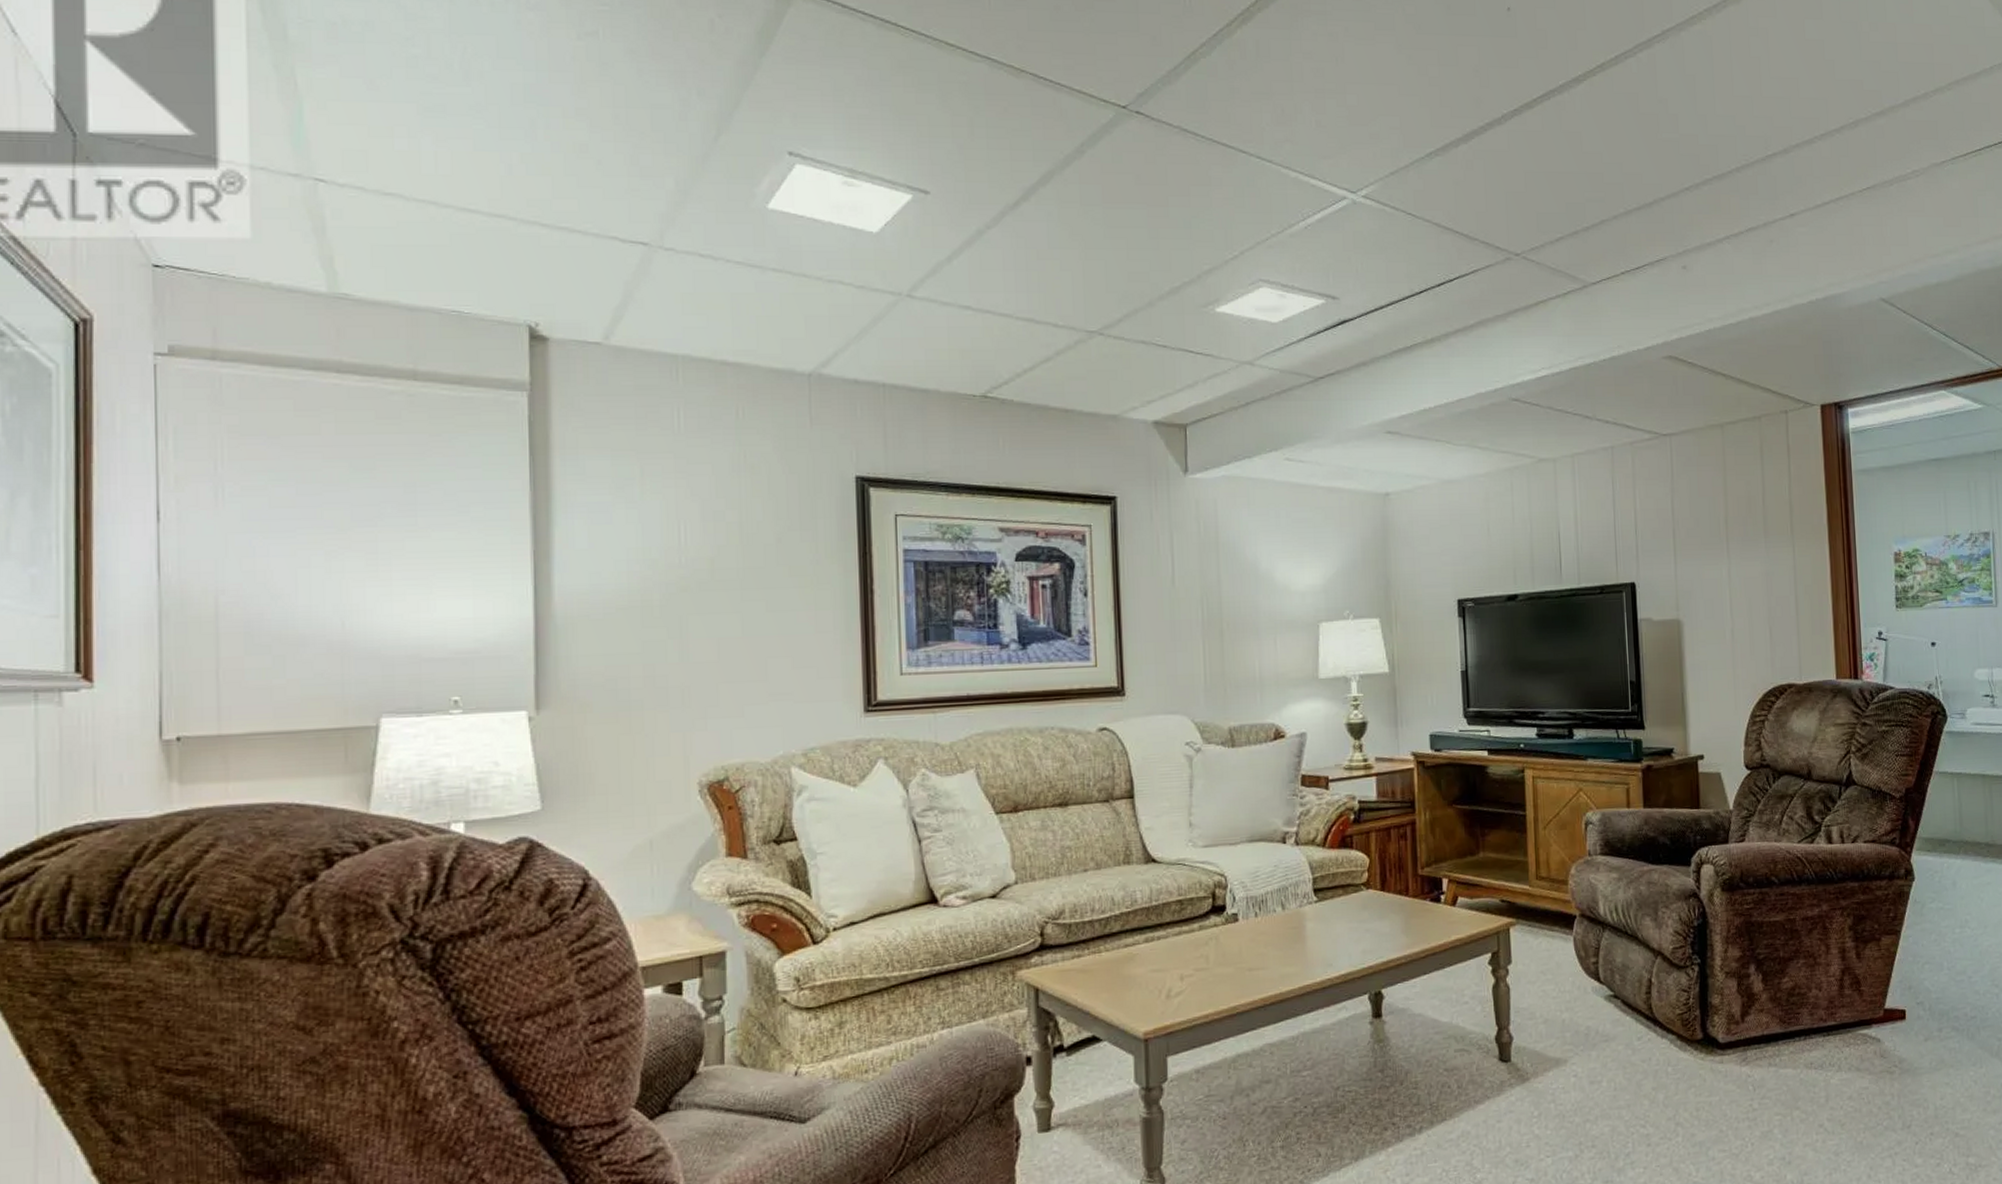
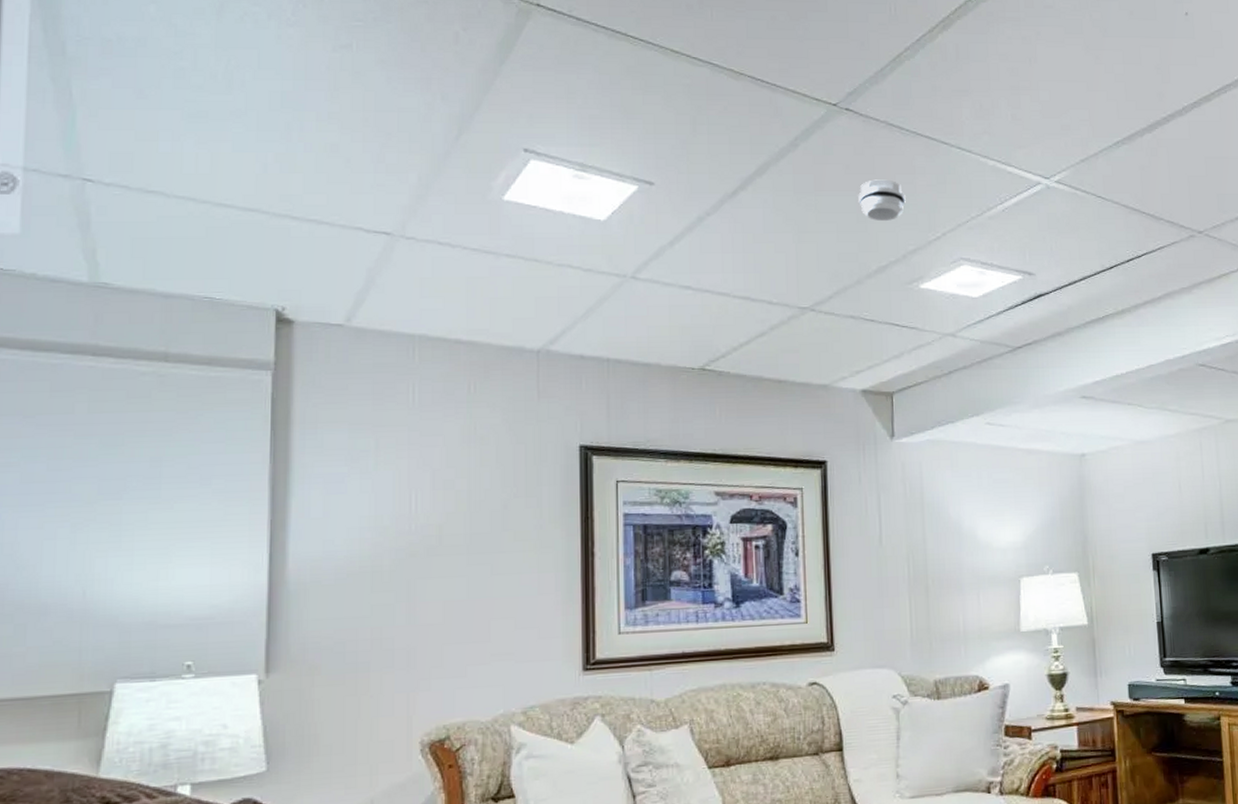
smoke detector: none [1150,191,1201,238] -> present [858,179,906,222]

